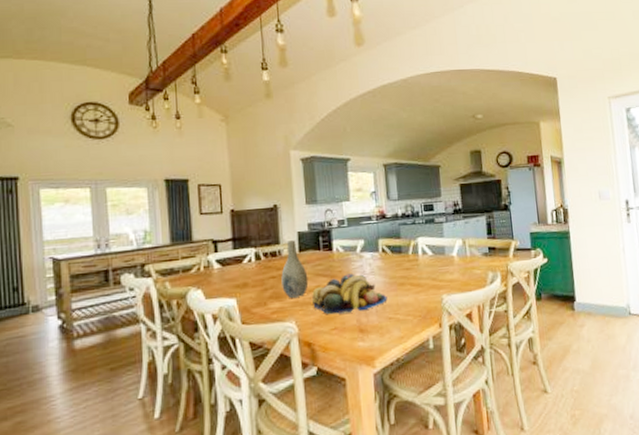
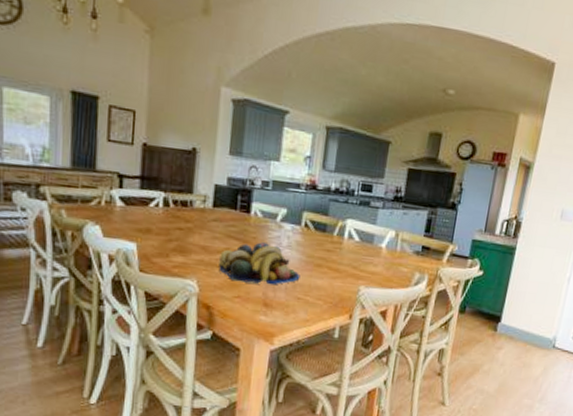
vase: present [281,240,309,298] -> none [188,192,219,256]

